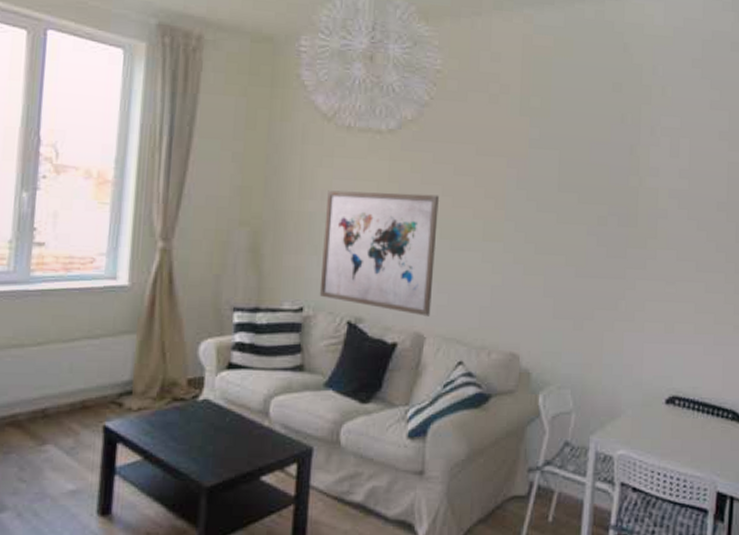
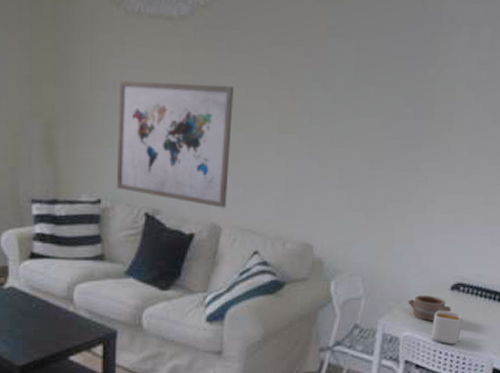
pottery: none [621,409,668,438] -> present [408,295,452,321]
mug: none [648,426,680,465] -> present [431,310,463,345]

